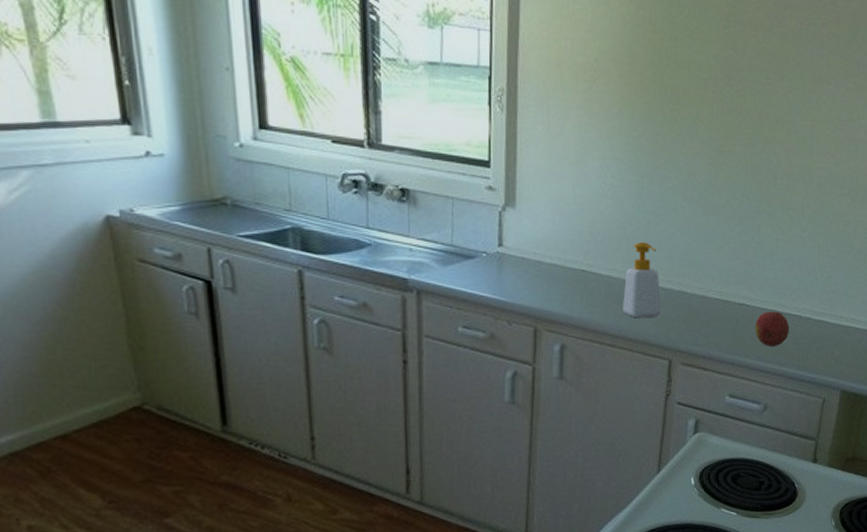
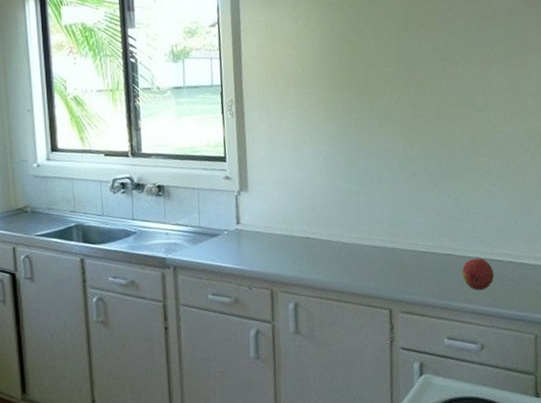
soap bottle: present [623,241,662,318] -> none [343,208,378,275]

